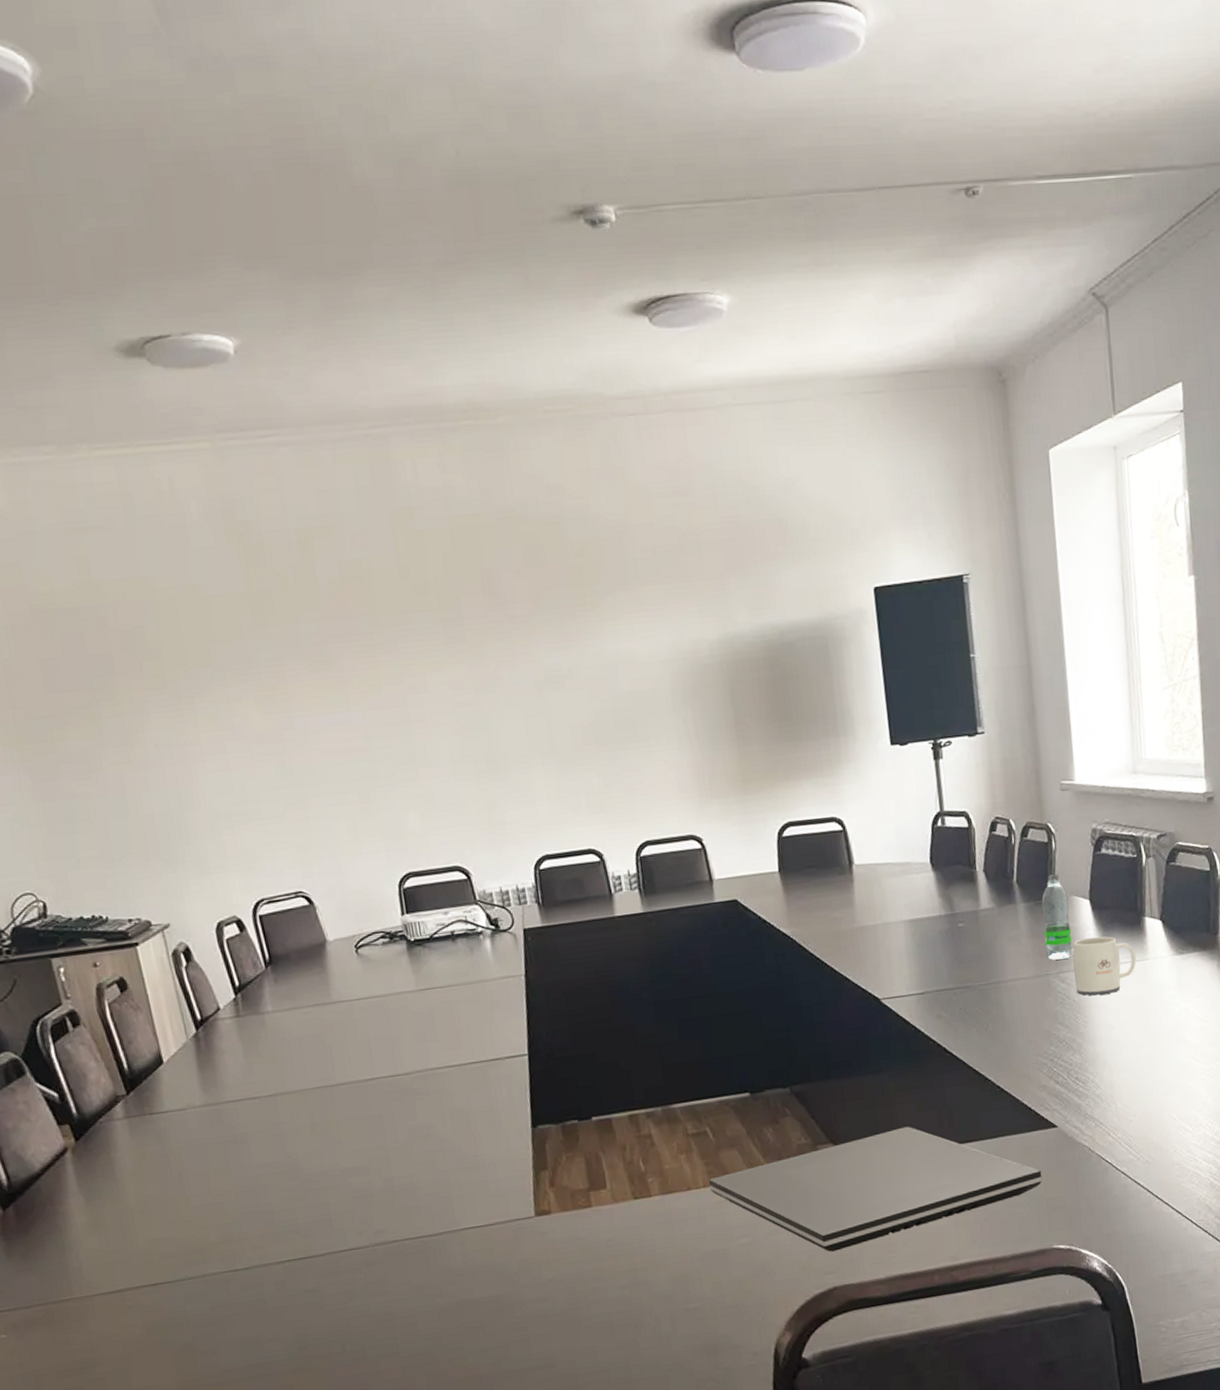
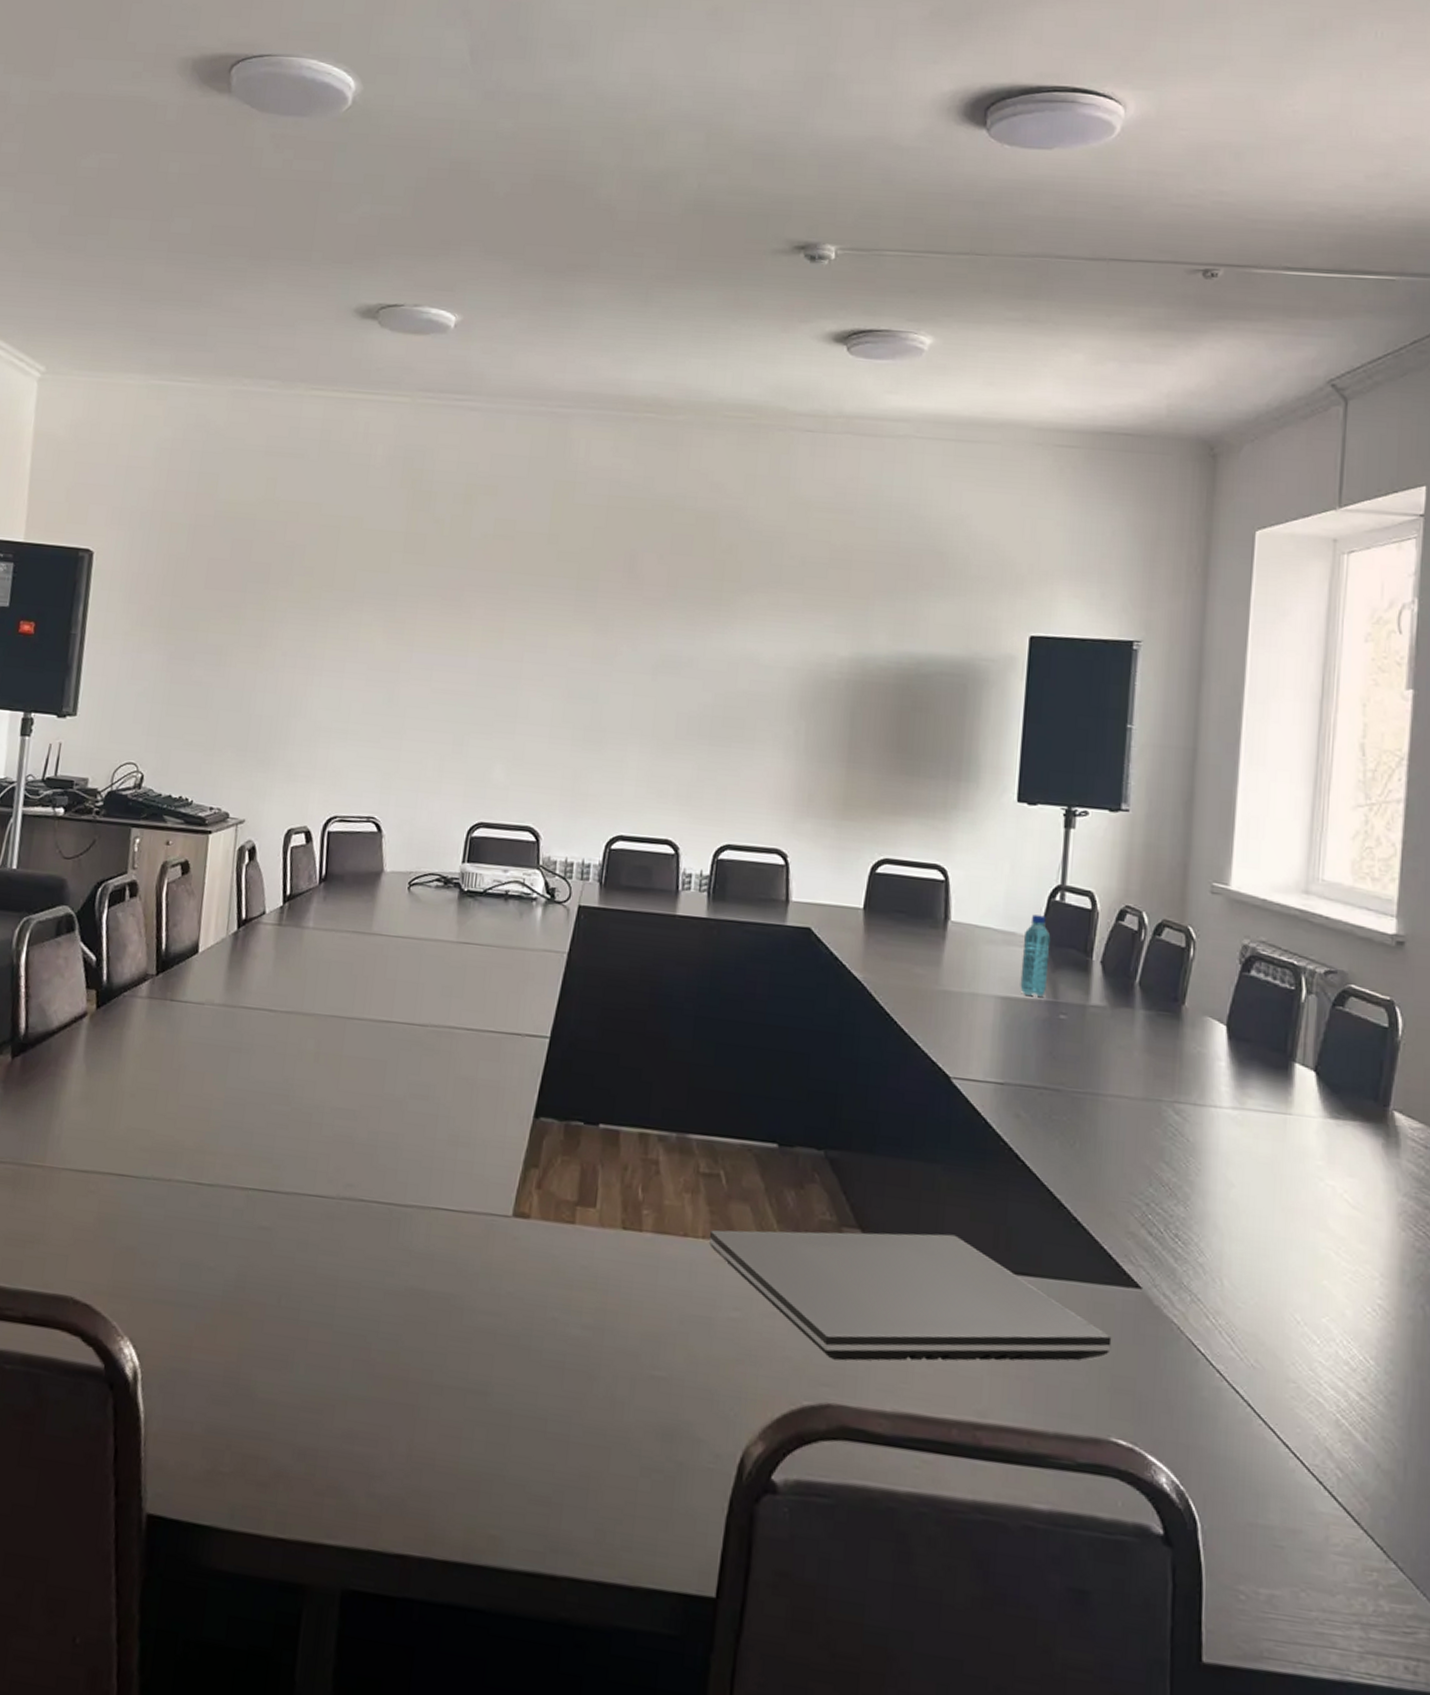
water bottle: none [917,841,944,914] -> present [1020,914,1051,997]
bottle: present [1041,874,1073,960] -> none [1161,985,1200,1088]
mug: present [1072,936,1137,996] -> none [1192,1068,1277,1144]

